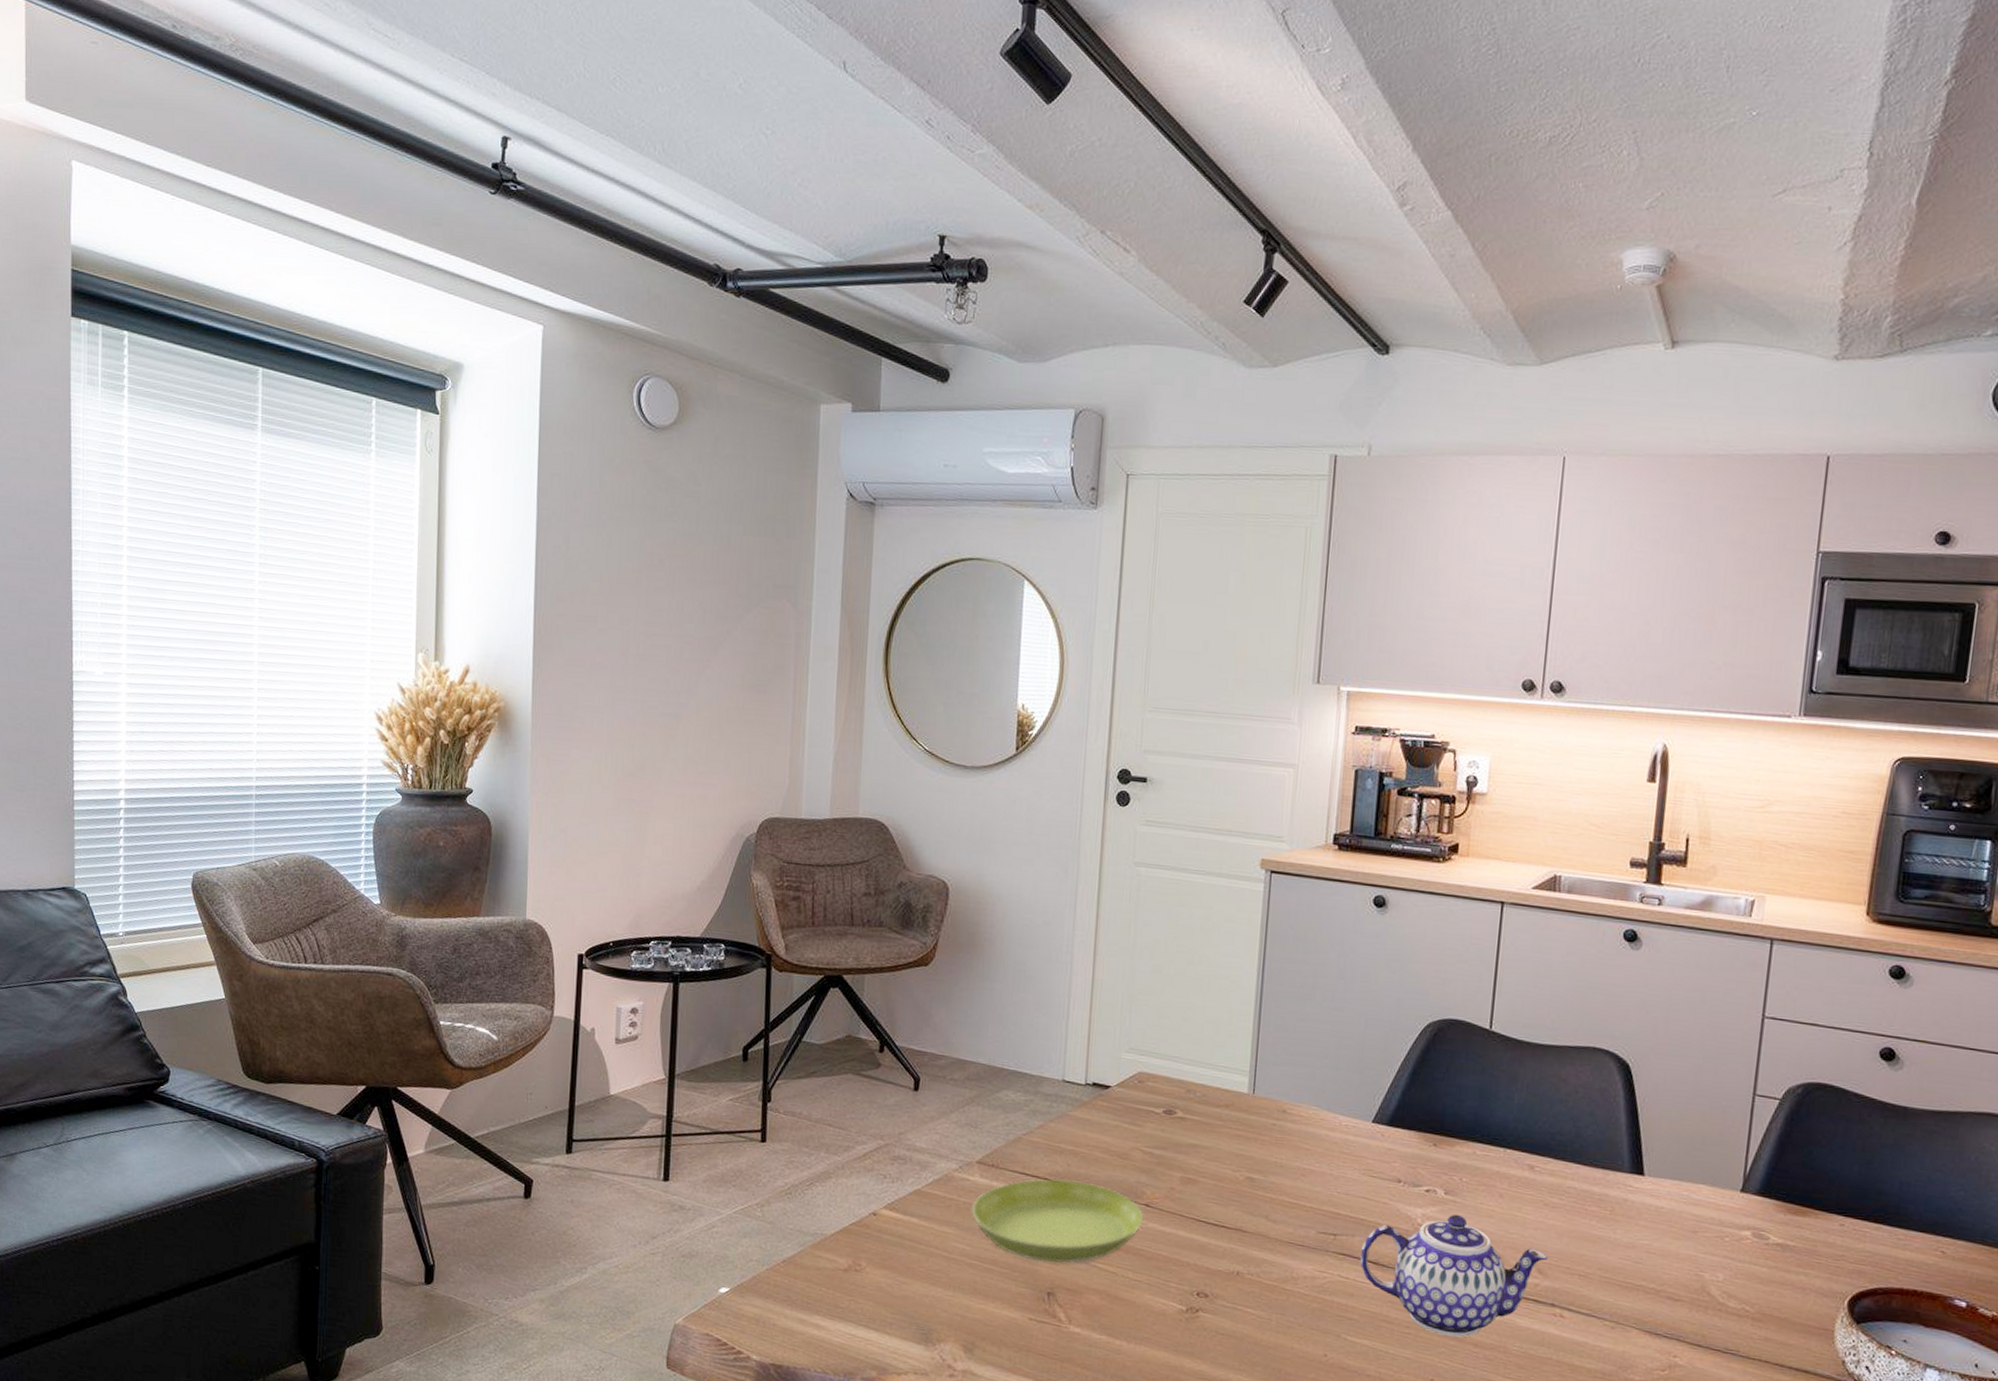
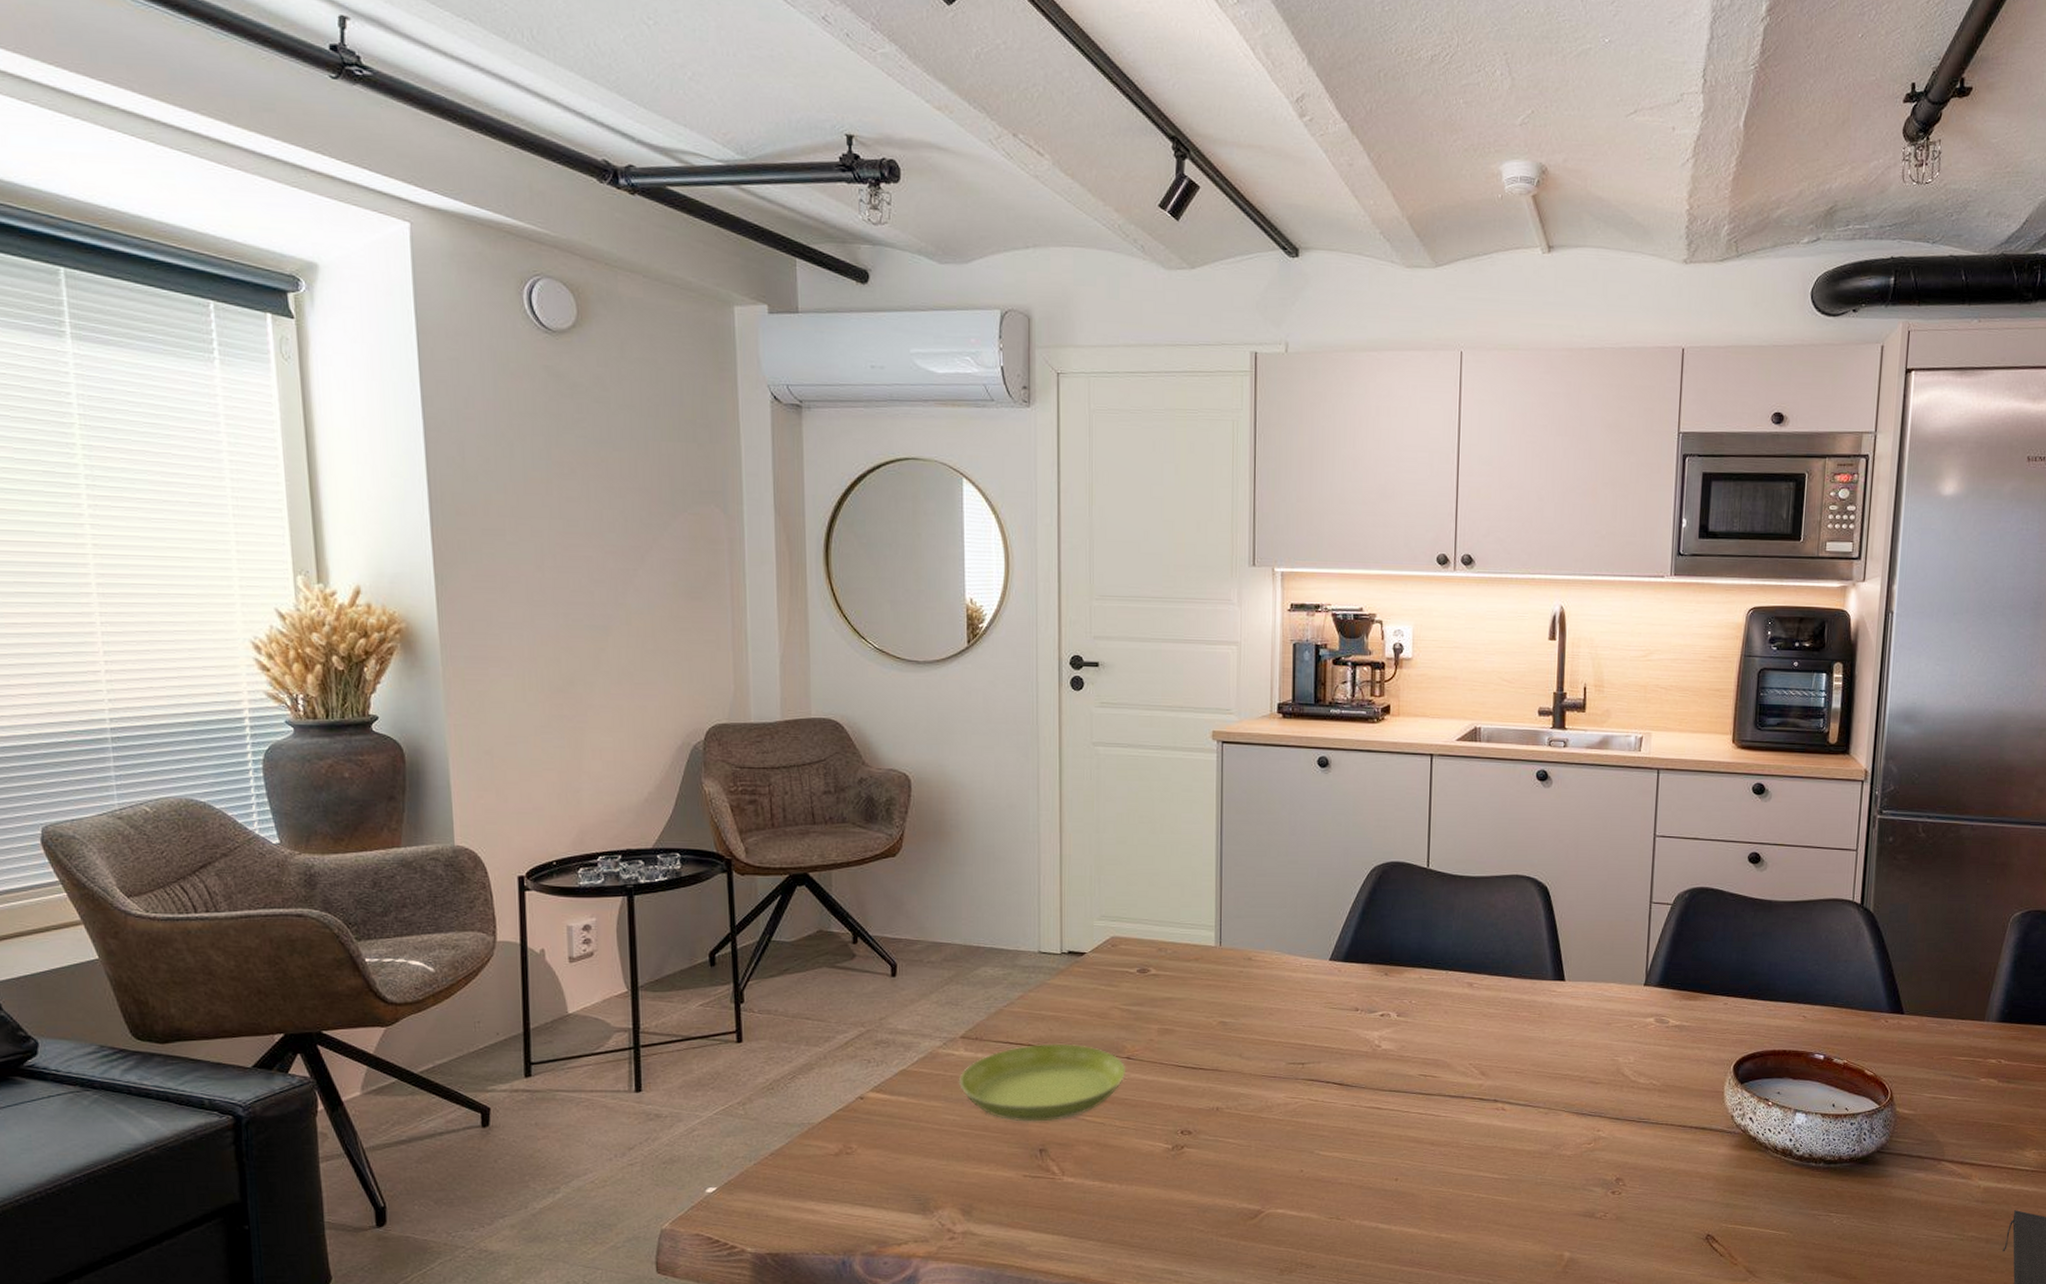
teapot: present [1360,1214,1548,1338] -> none [1326,1032,1489,1139]

